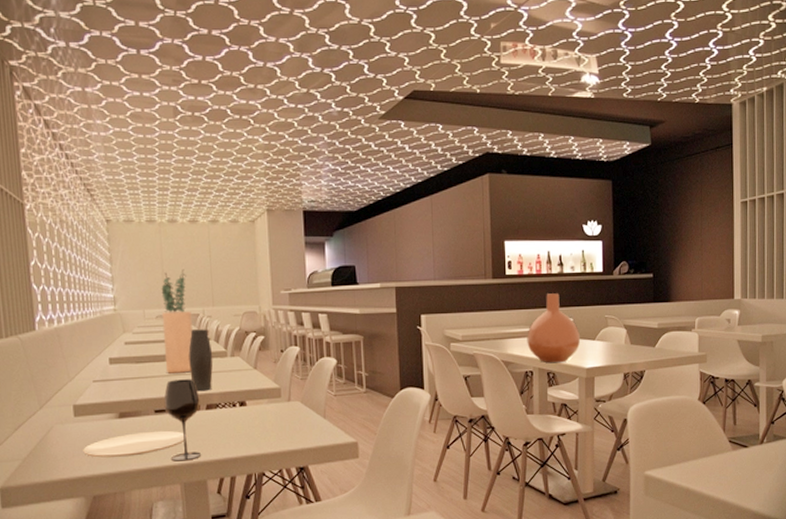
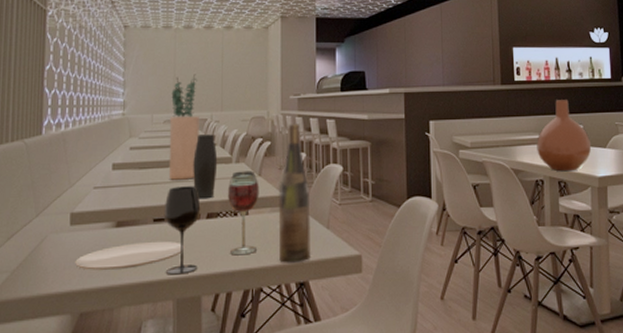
wineglass: none [224,364,257,443] -> present [227,170,259,256]
wine bottle: none [274,318,310,450] -> present [278,124,312,263]

